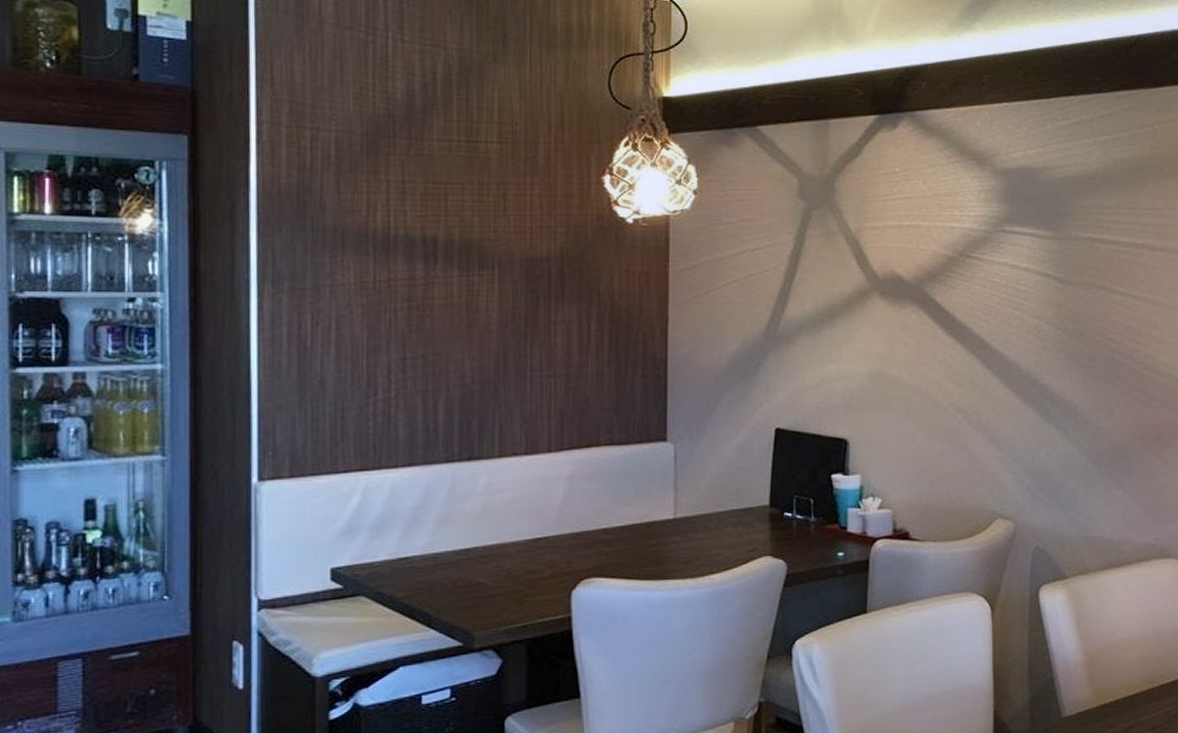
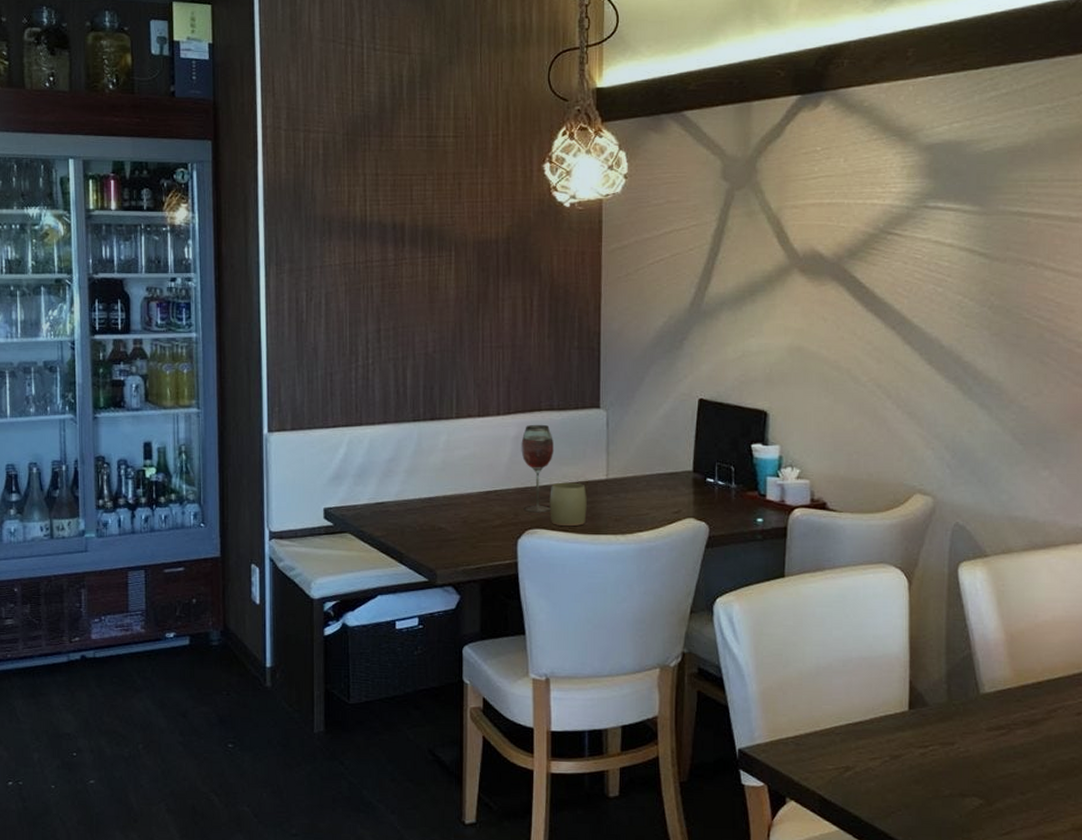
wineglass: none [576,461,615,560] -> present [521,424,555,513]
mug: none [609,523,652,573] -> present [550,482,587,527]

